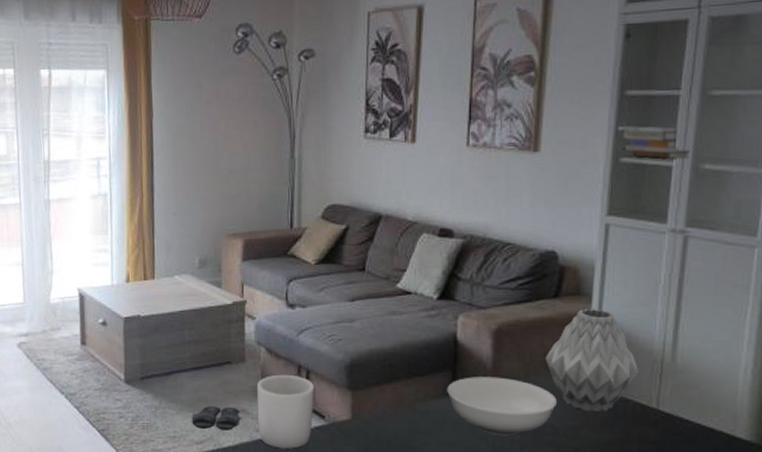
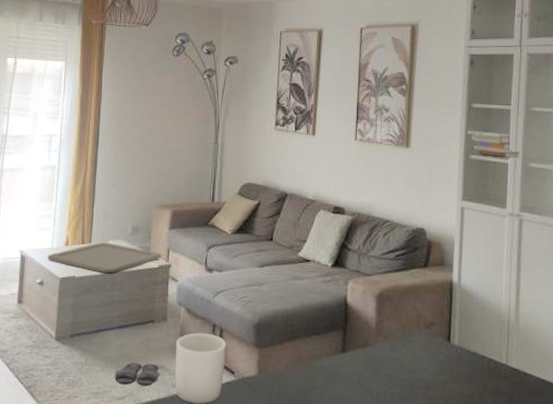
tray: none [108,278,235,312] -> present [48,242,161,274]
bowl: present [447,377,557,436] -> none [339,336,428,390]
vase: present [545,309,638,413] -> none [418,277,491,368]

